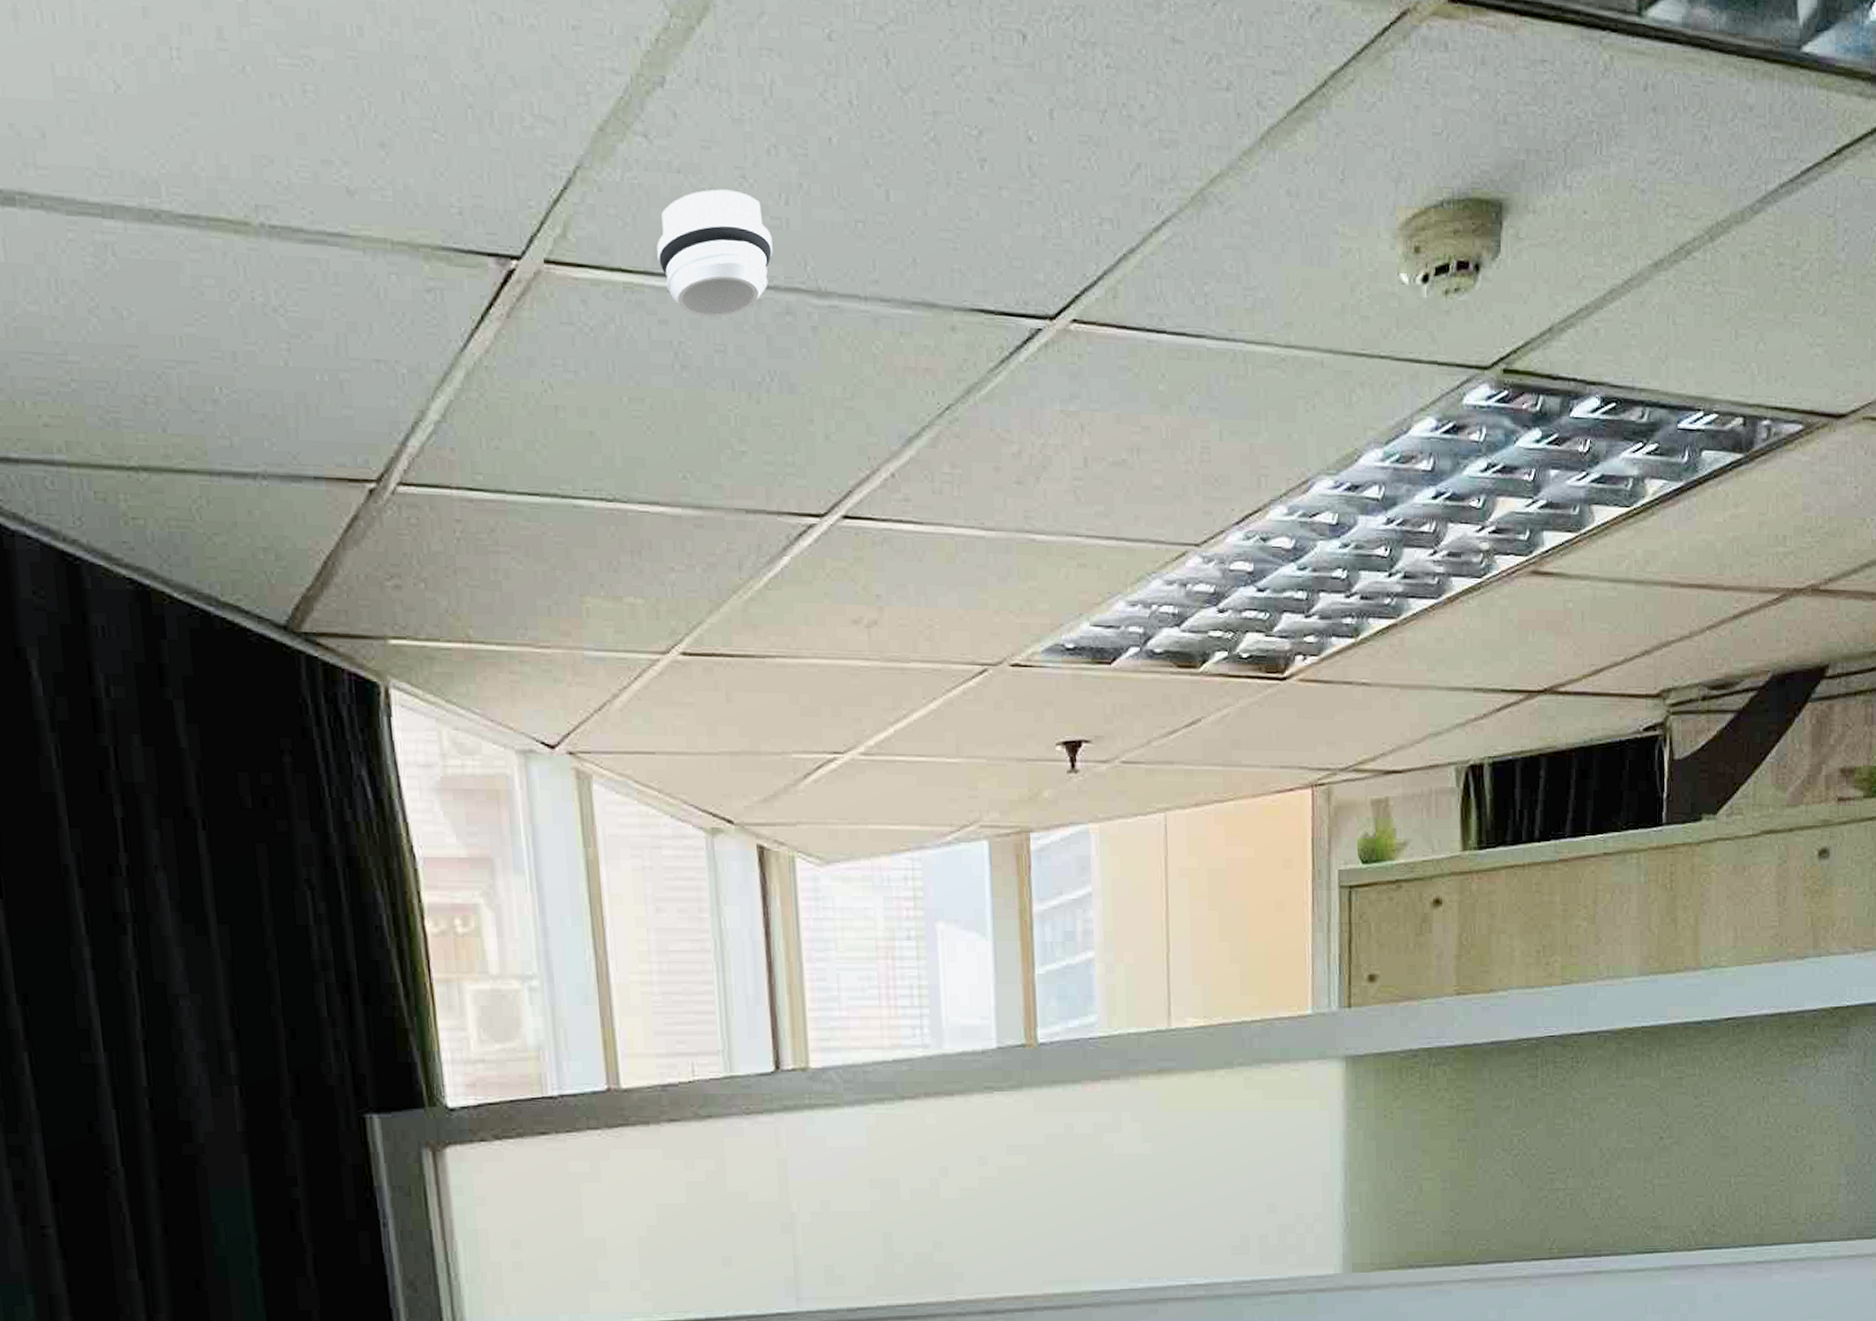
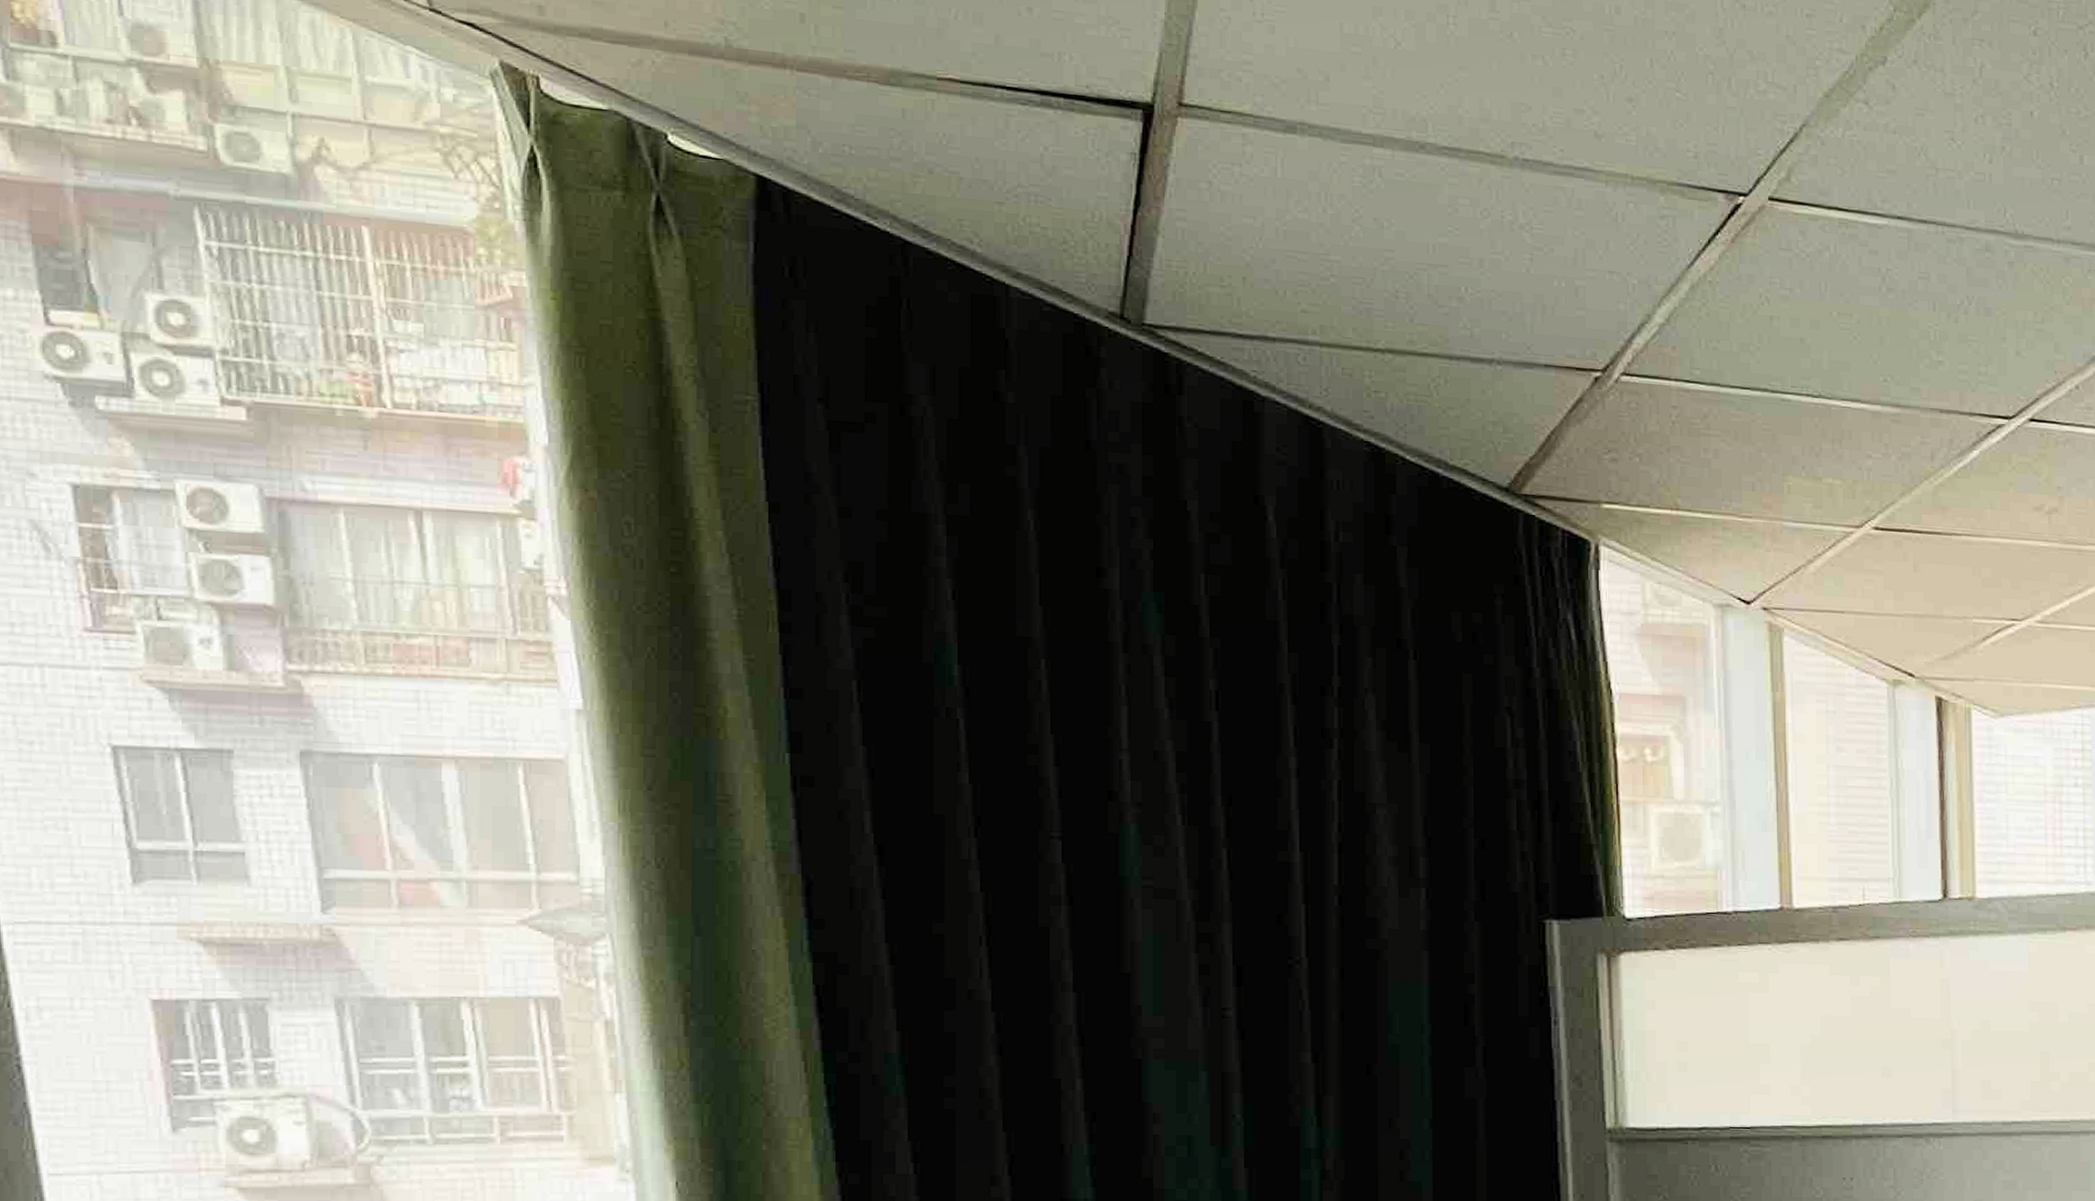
smoke detector: present [657,189,773,317] -> none [1871,148,1976,251]

